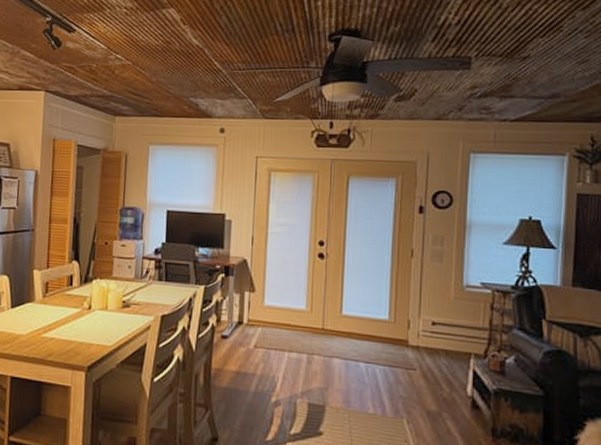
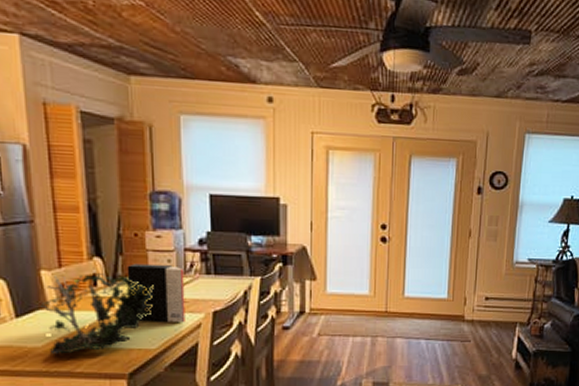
plant: none [28,274,117,344] -> present [39,272,155,355]
book: none [95,268,141,324] -> present [127,263,185,323]

